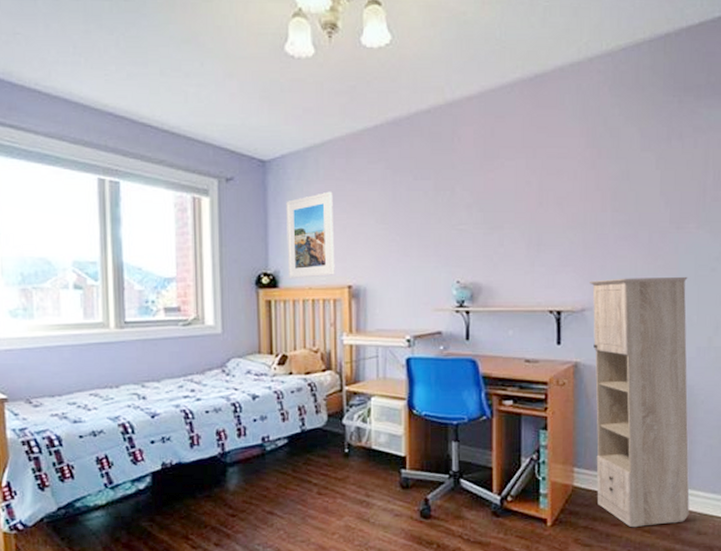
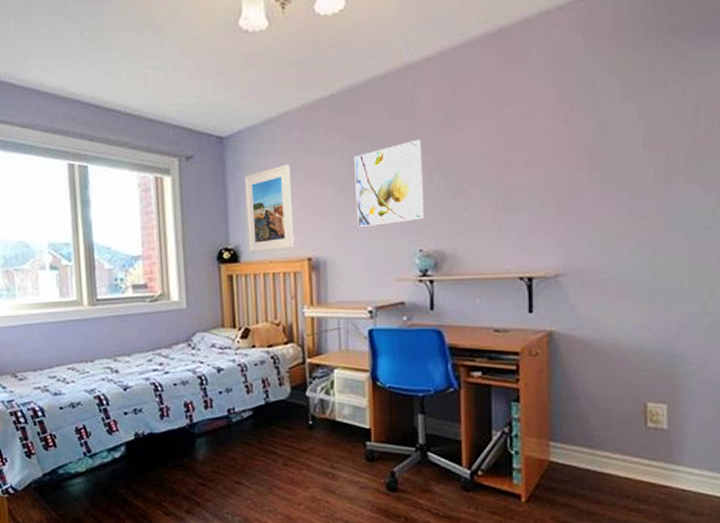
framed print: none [395,174,464,258] -> present [353,139,426,228]
storage cabinet: present [588,276,690,528] -> none [562,236,682,506]

